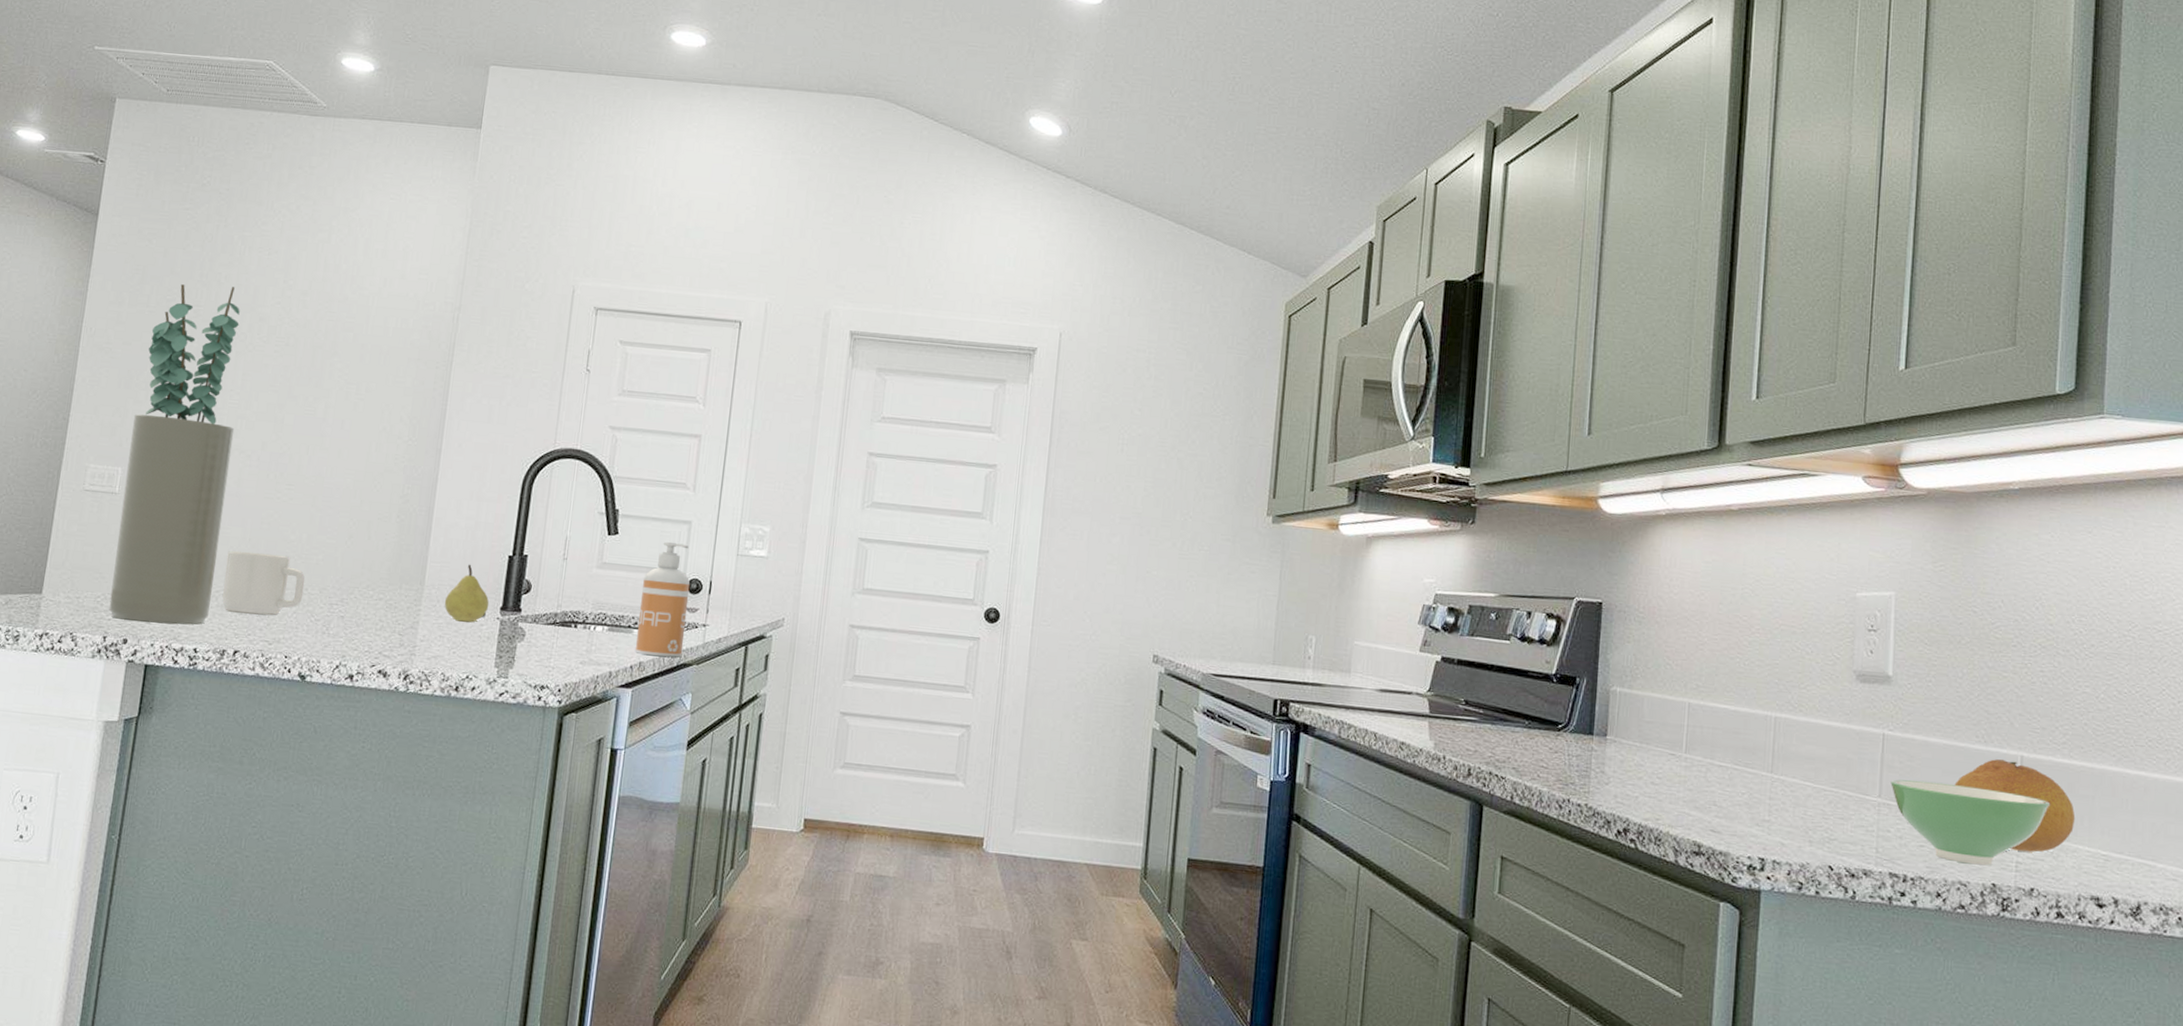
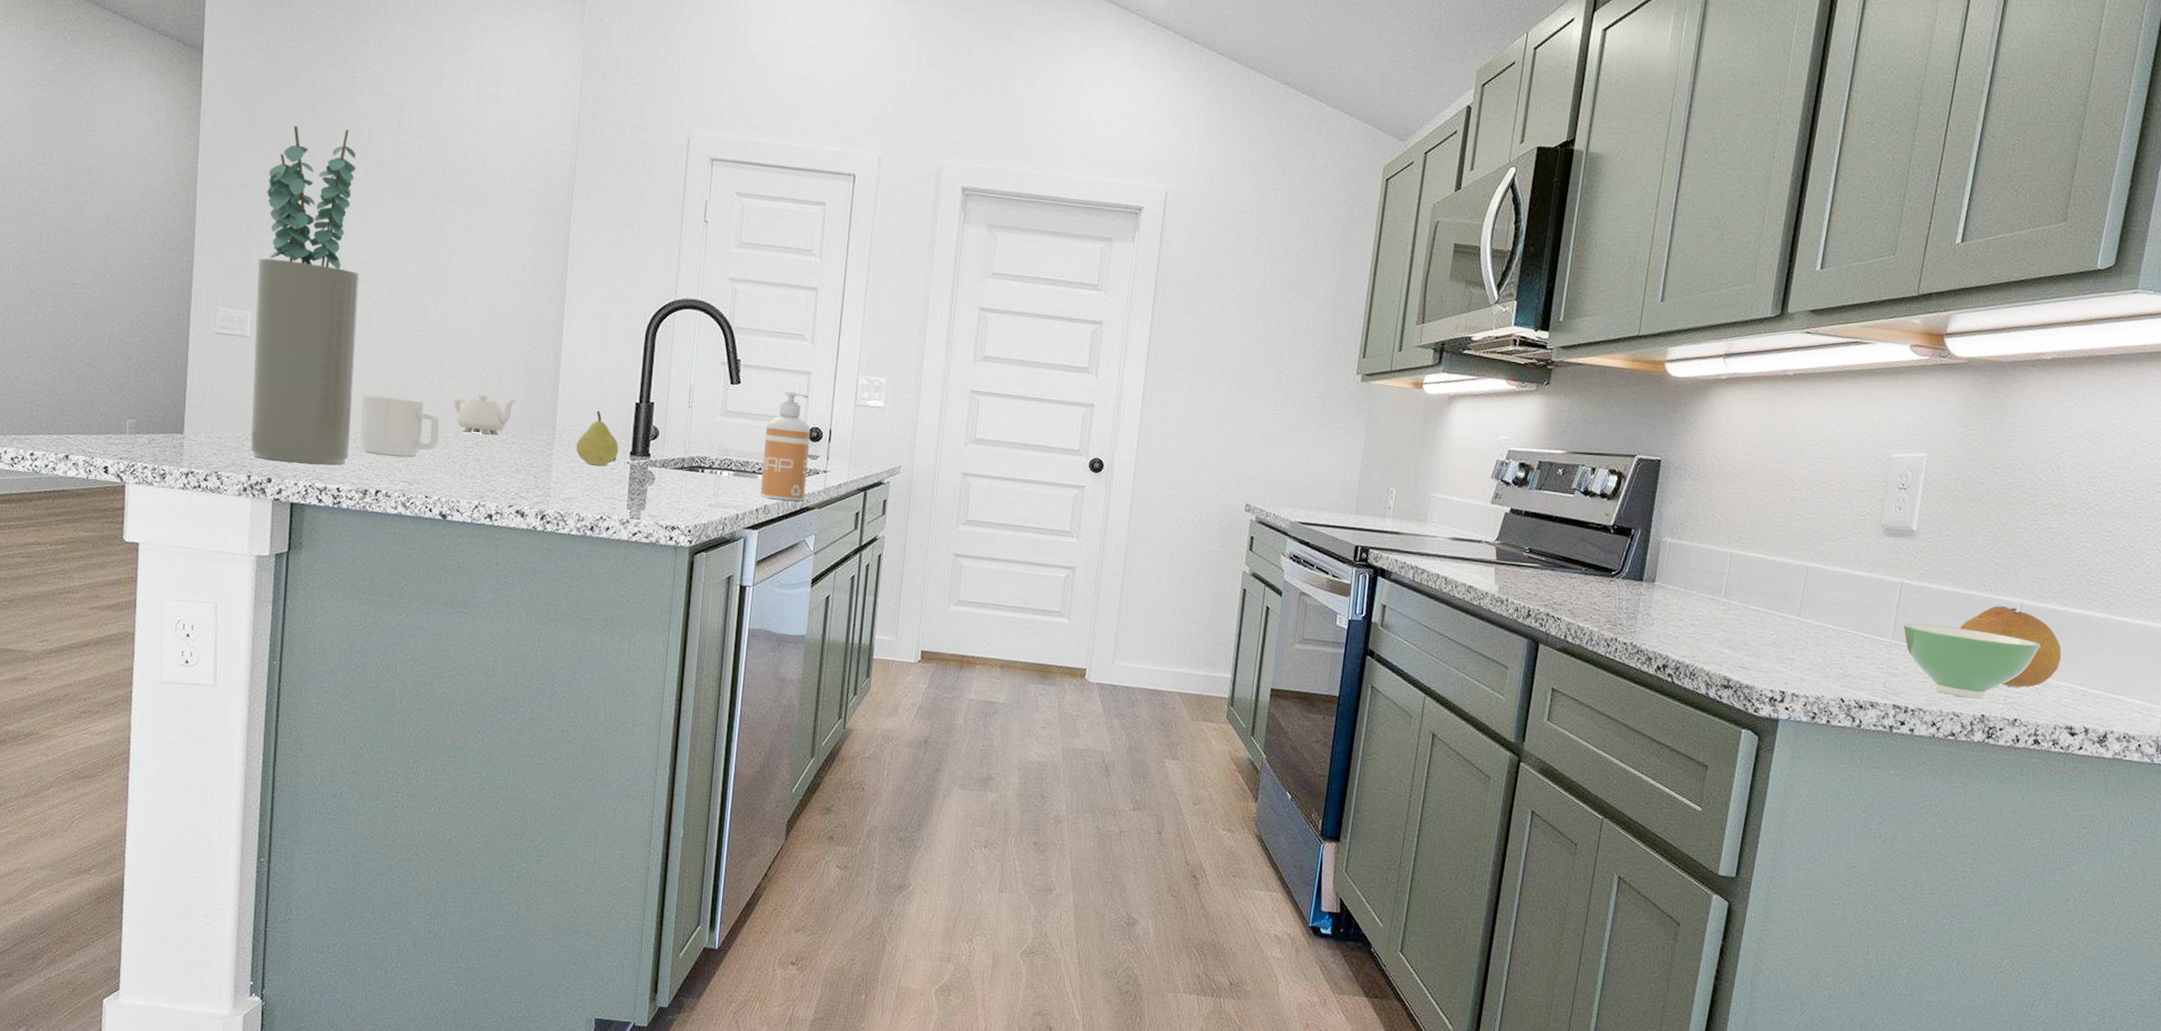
teapot: none [320,549,385,592] -> present [453,394,516,436]

